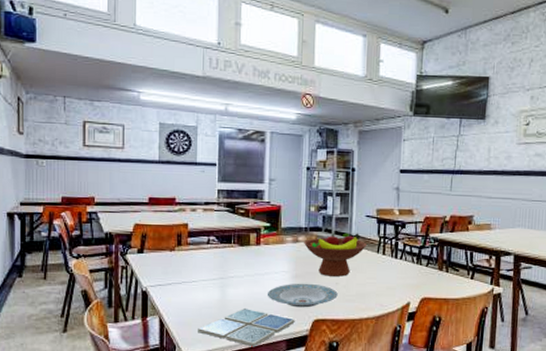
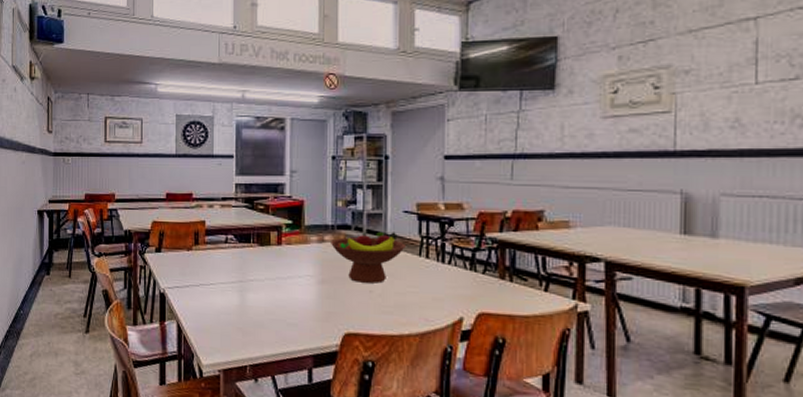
drink coaster: present [198,308,295,347] -> none [216,316,323,362]
plate: present [268,283,338,308] -> none [291,289,372,319]

